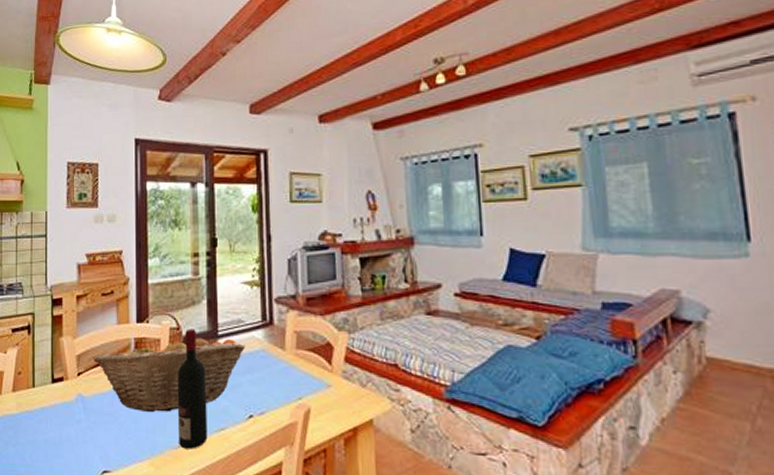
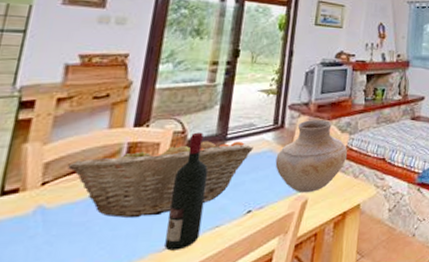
vase: none [269,314,350,401] -> present [275,119,348,193]

